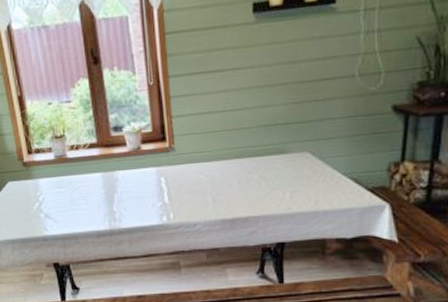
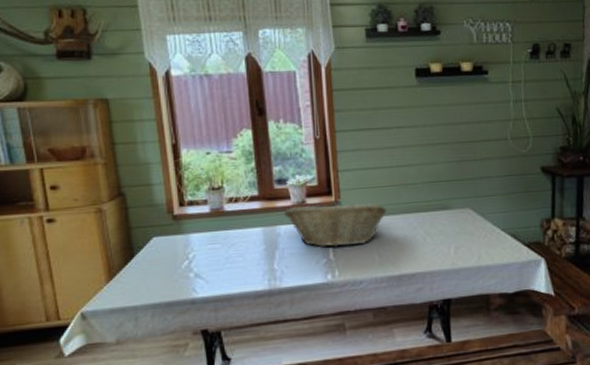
fruit basket: none [121,147,221,191] -> present [284,202,387,247]

